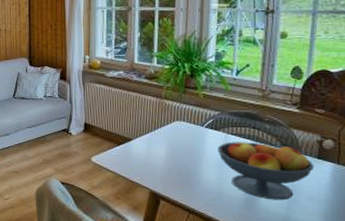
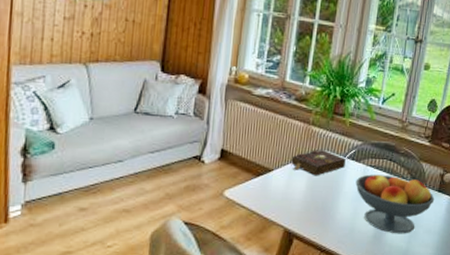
book: none [149,120,204,144] -> present [291,149,346,176]

